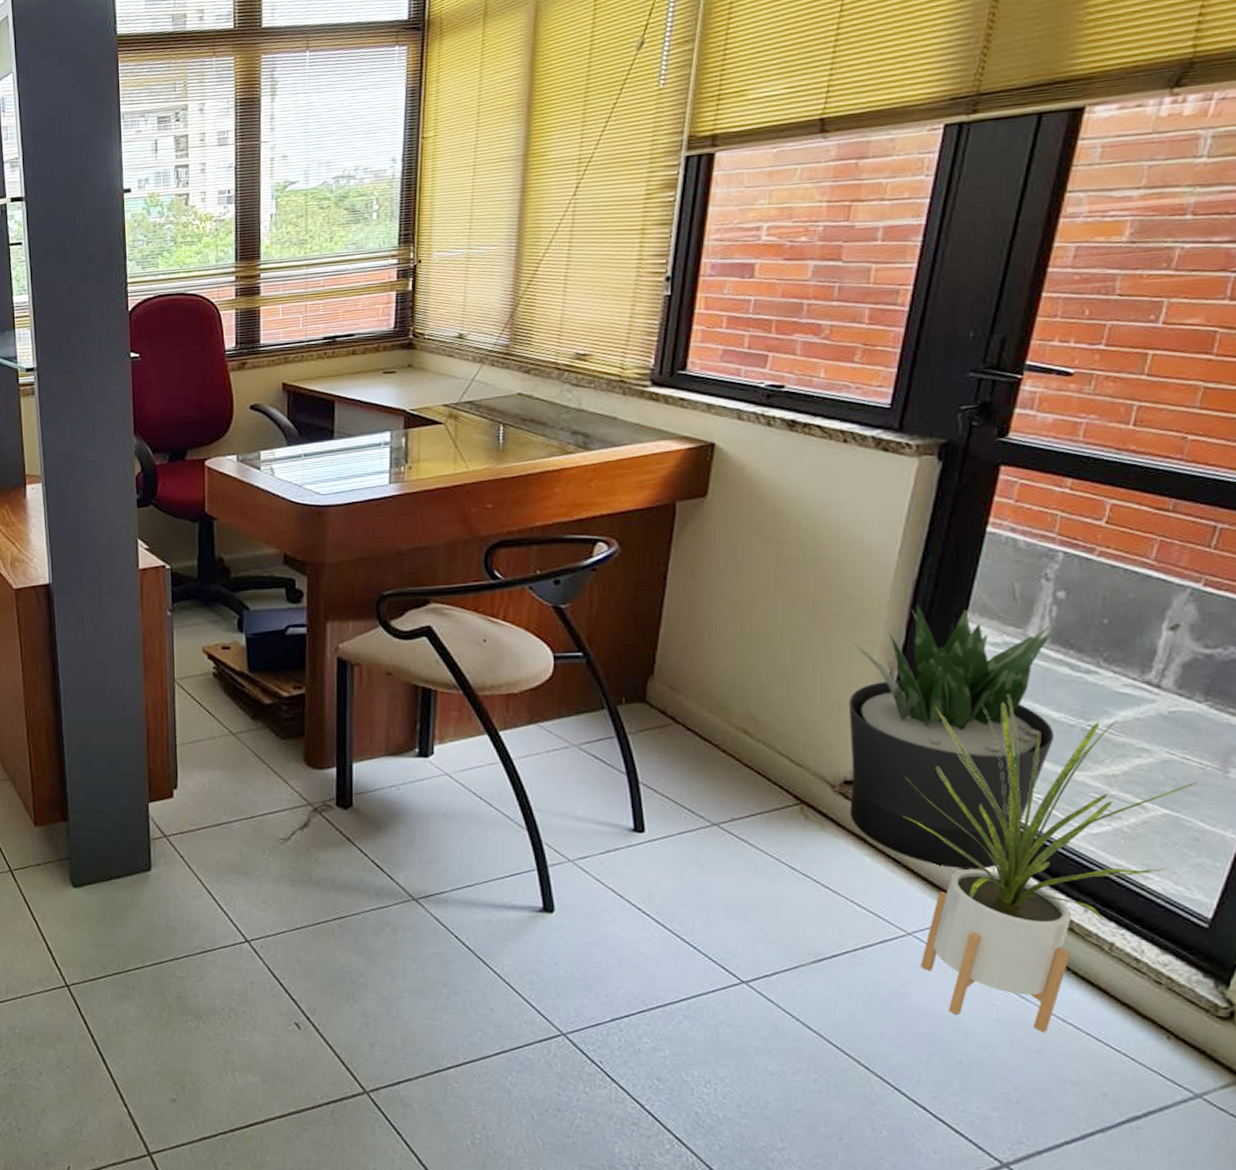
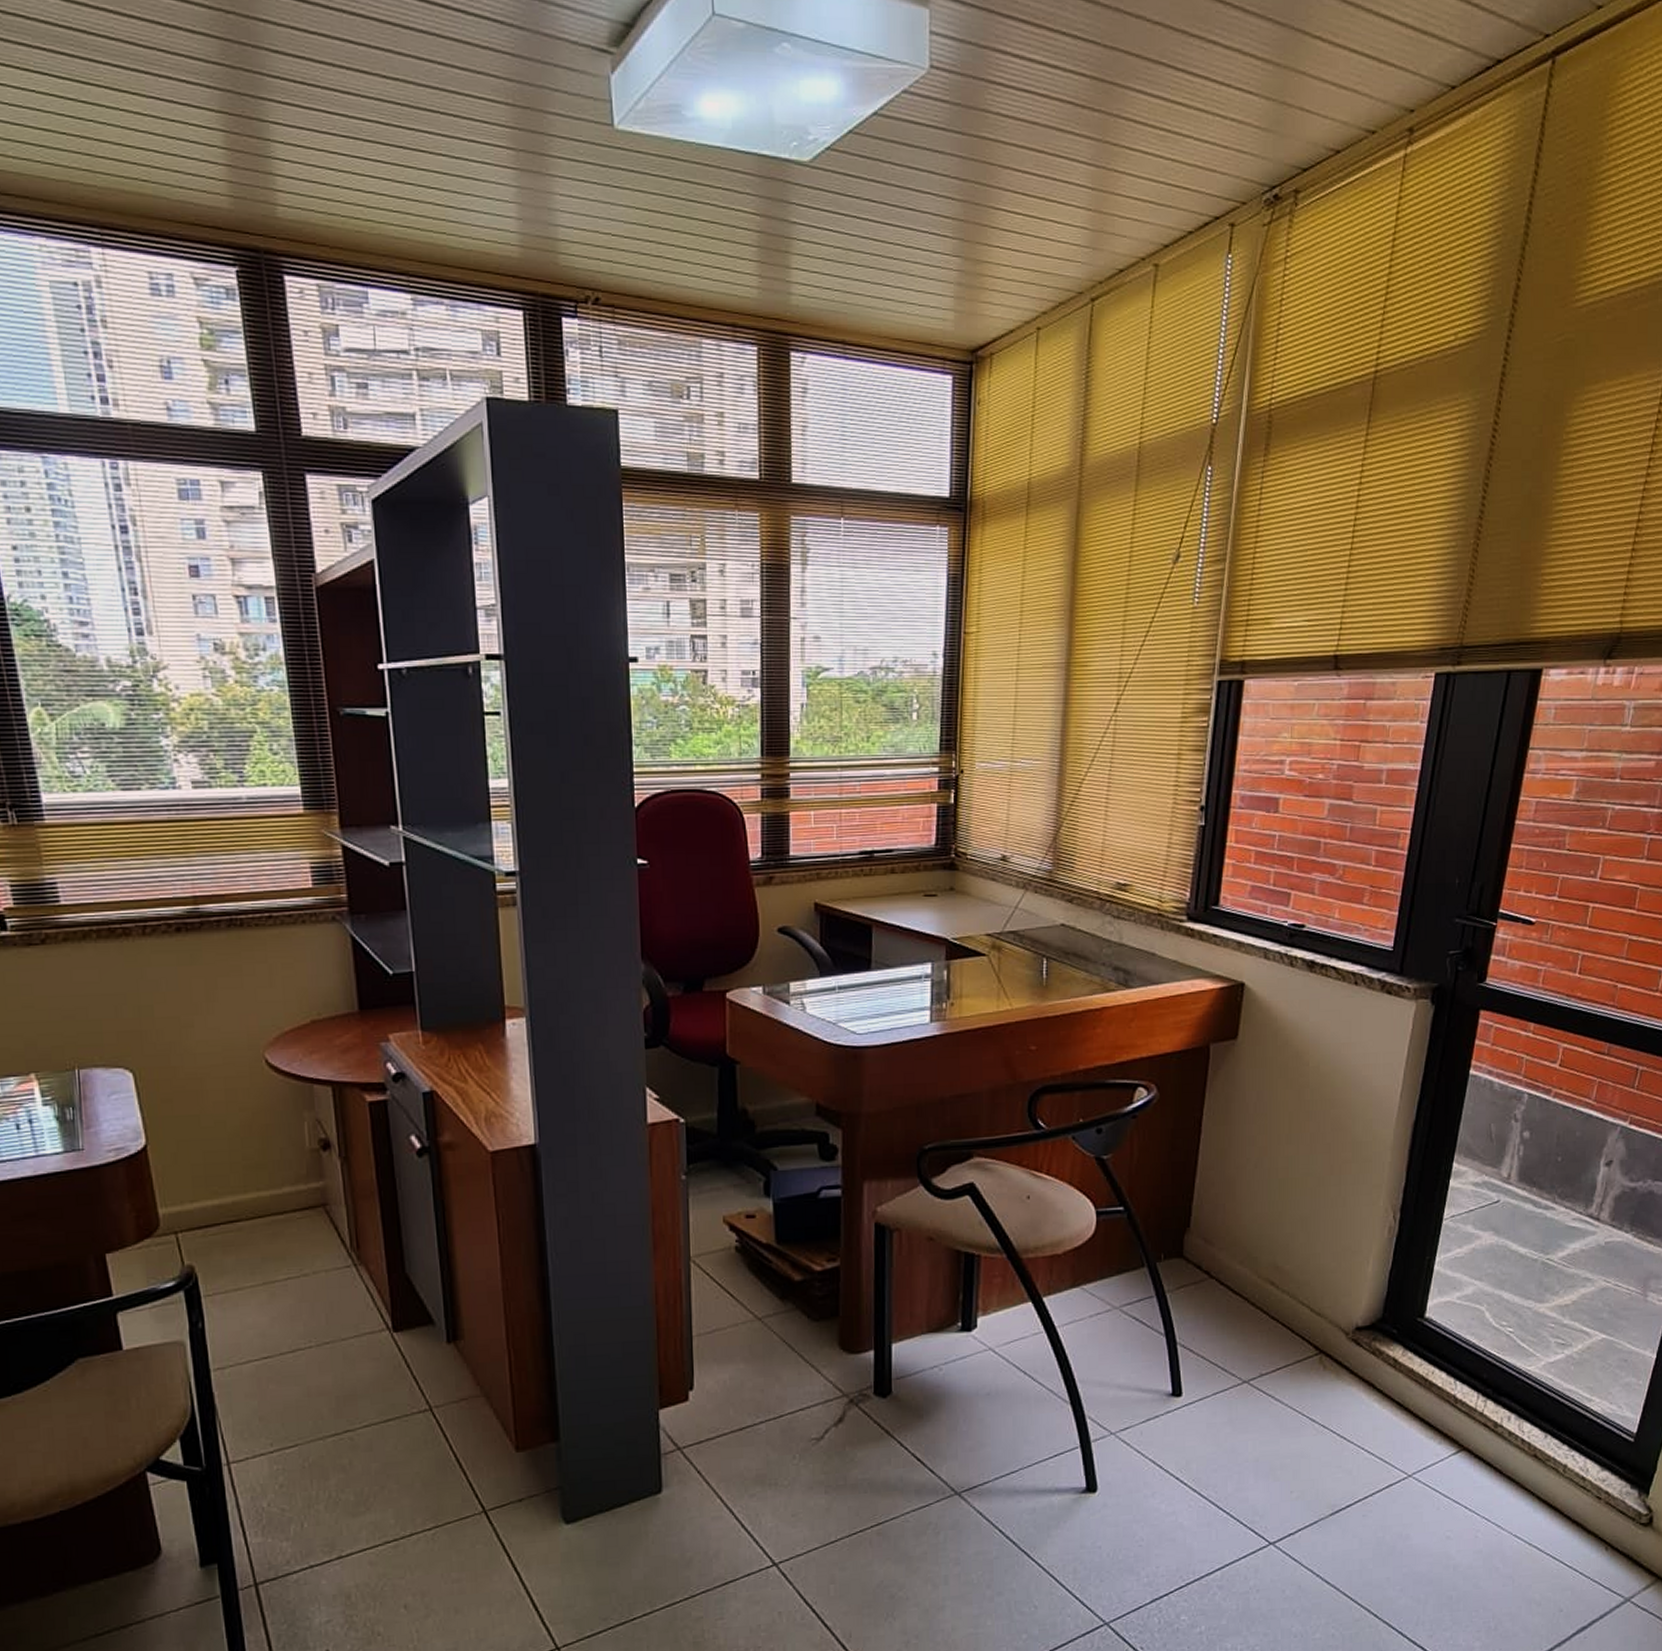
planter: present [848,604,1055,869] -> none [1359,1146,1522,1406]
house plant: present [903,695,1197,1032] -> none [1404,1233,1626,1558]

